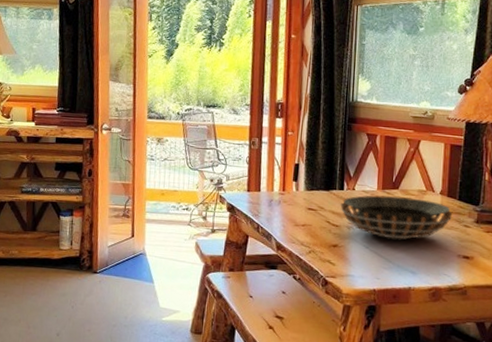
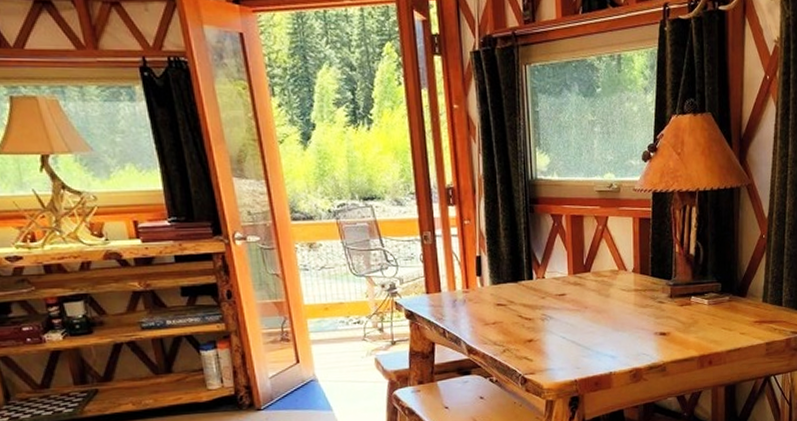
decorative bowl: present [340,195,453,240] -> none [531,279,647,326]

